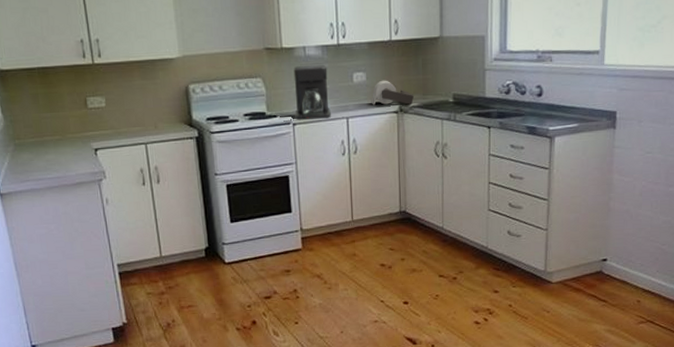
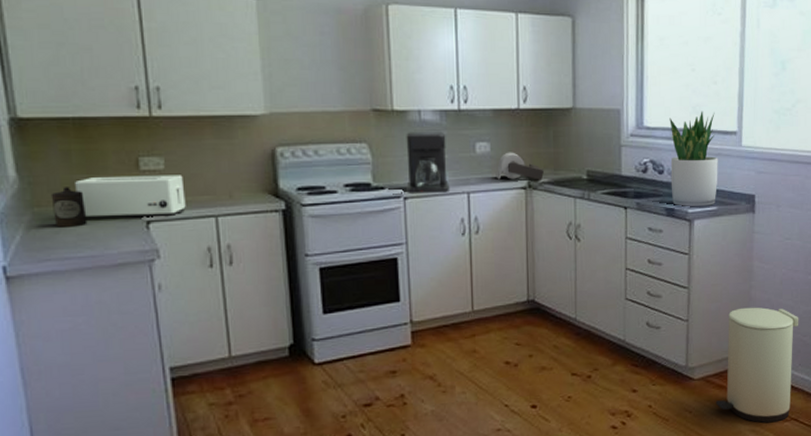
canister: none [26,123,53,155] -> present [50,187,88,227]
toaster: none [42,111,123,149] -> present [75,175,186,221]
planter: none [532,32,580,125] -> present [669,110,718,207]
pedal bin: none [572,217,658,324] -> present [715,307,799,423]

